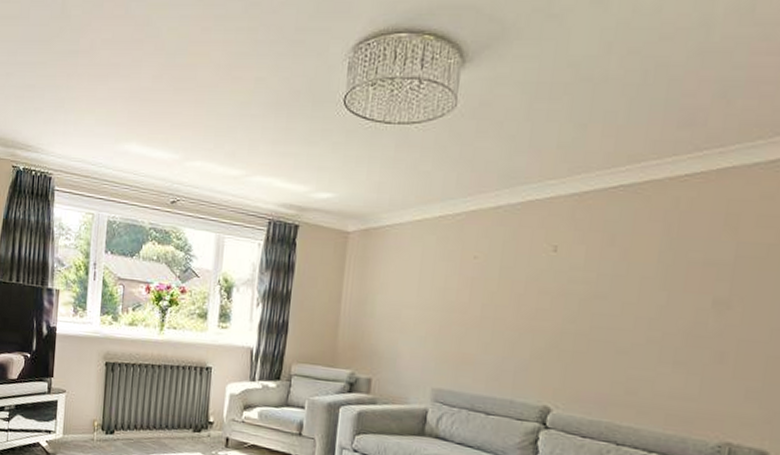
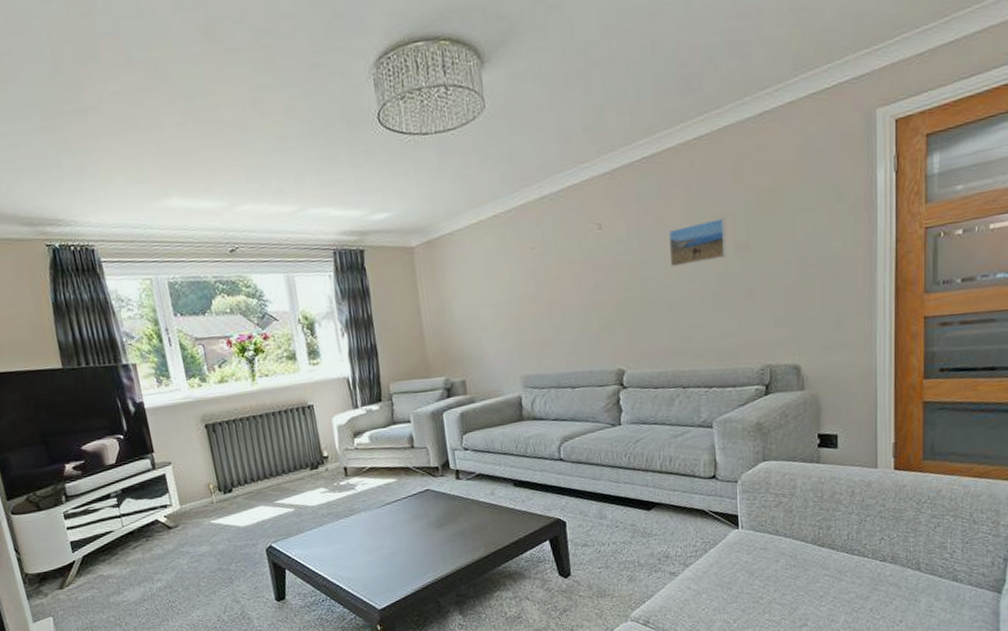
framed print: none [628,266,708,311] -> present [668,218,727,268]

